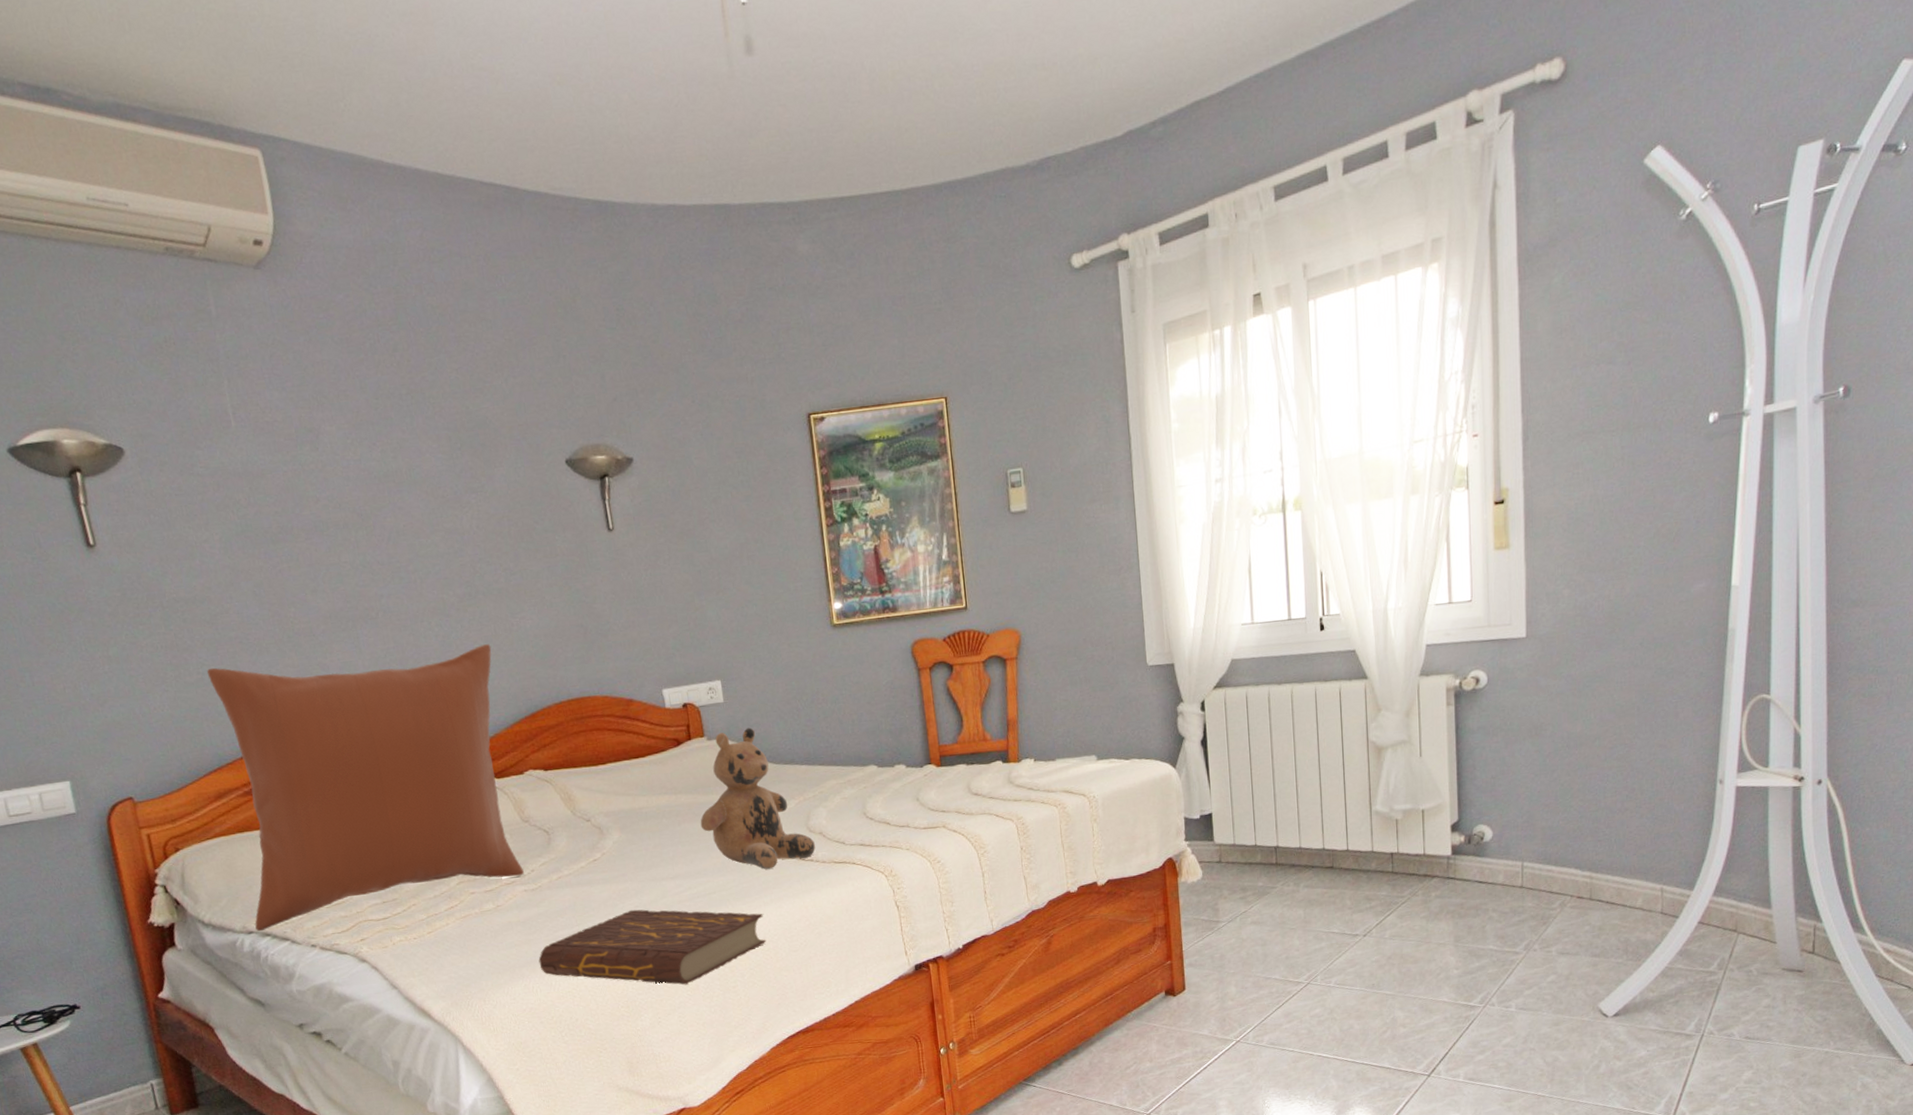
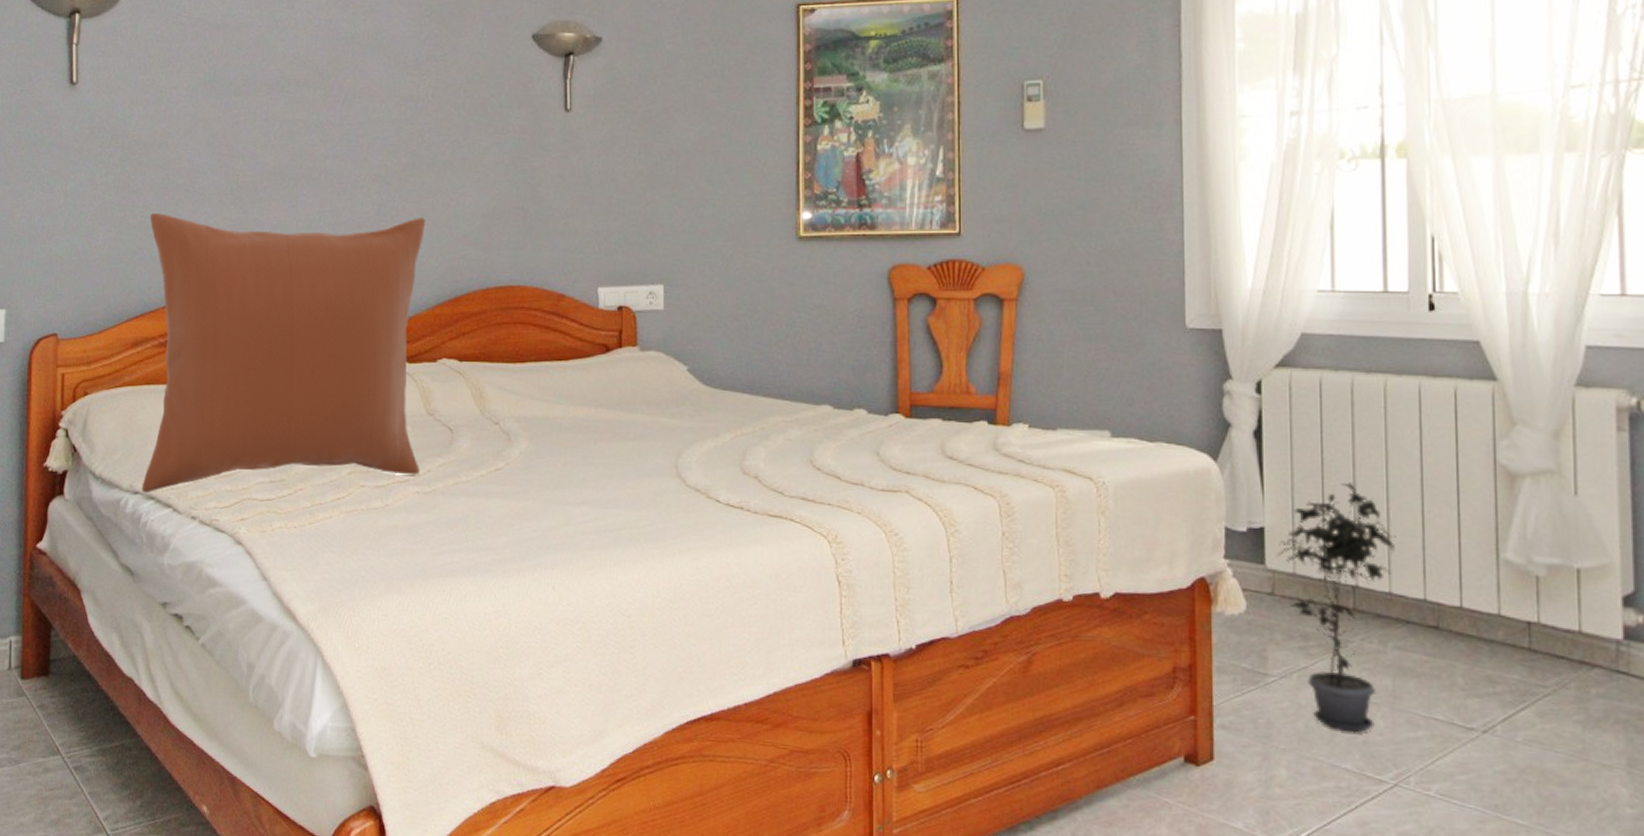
book: present [538,909,767,986] -> none [419,533,678,635]
teddy bear: present [700,727,815,870] -> none [619,342,748,512]
potted plant: none [1222,770,1303,953] -> present [1277,482,1396,733]

